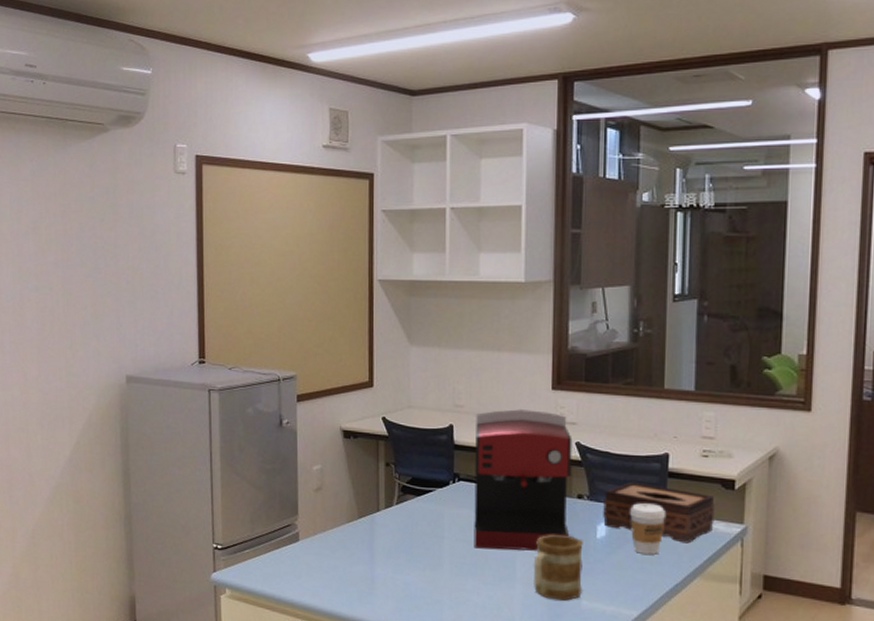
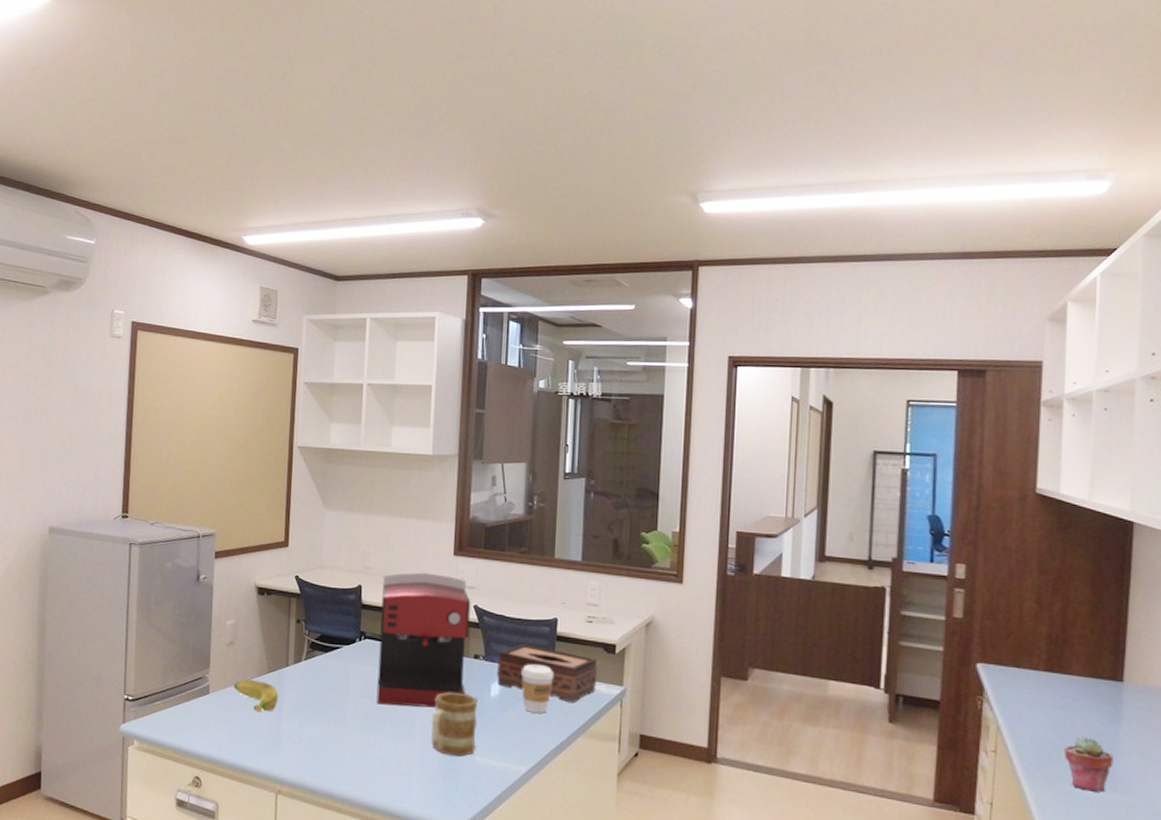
banana: none [324,525,371,559] -> present [234,679,279,713]

